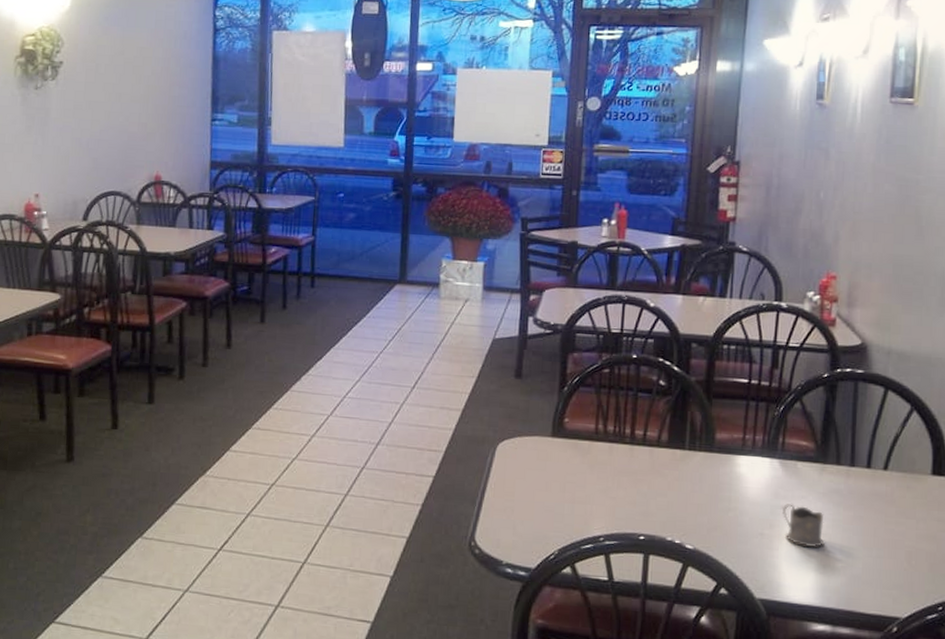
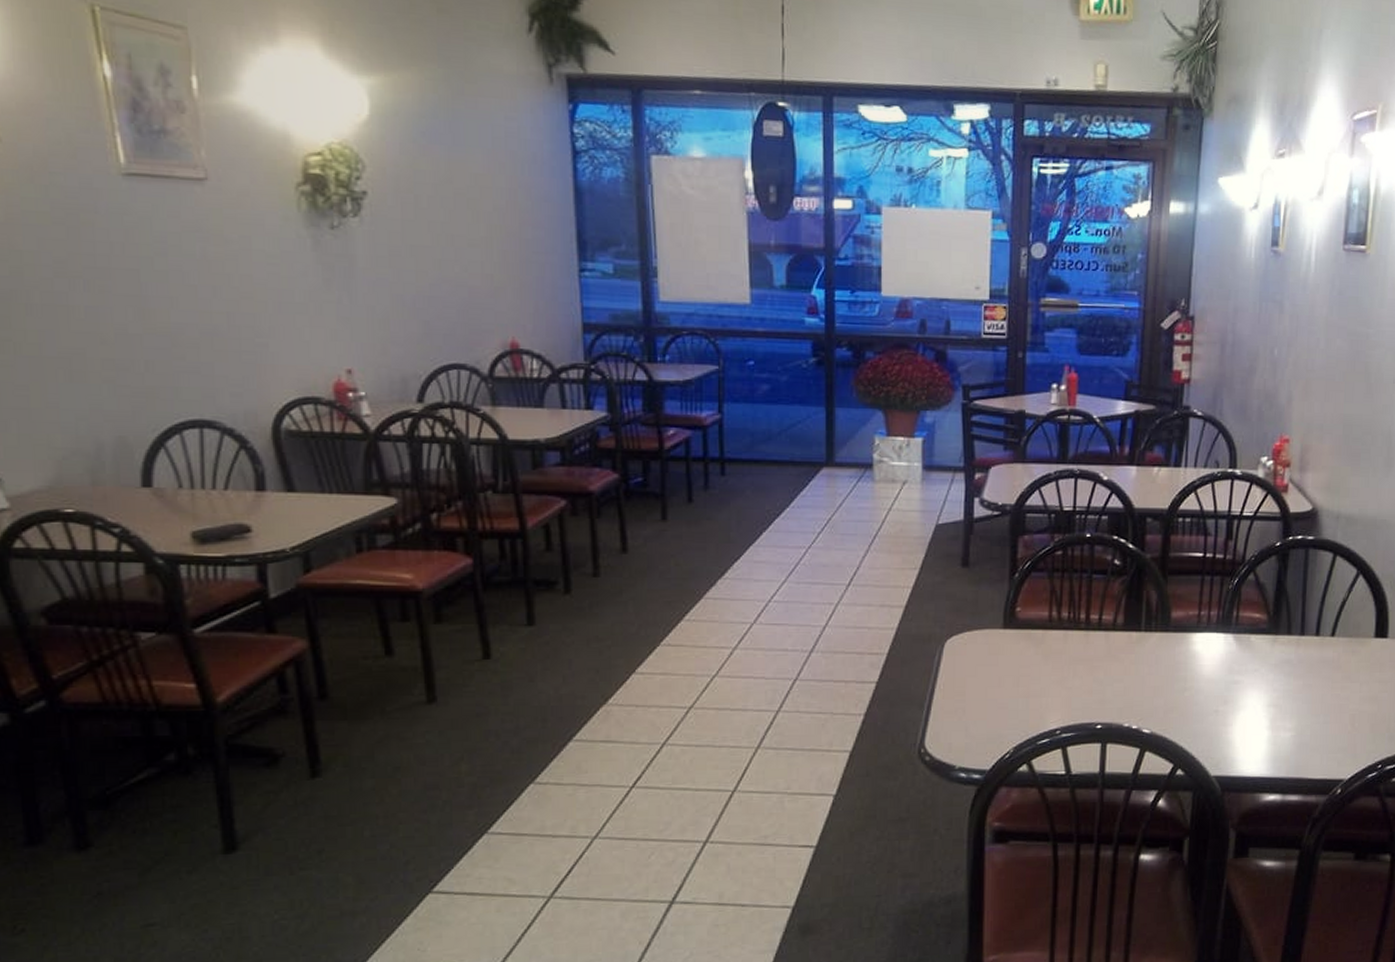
tea glass holder: present [782,503,824,548] -> none [1236,677,1276,720]

